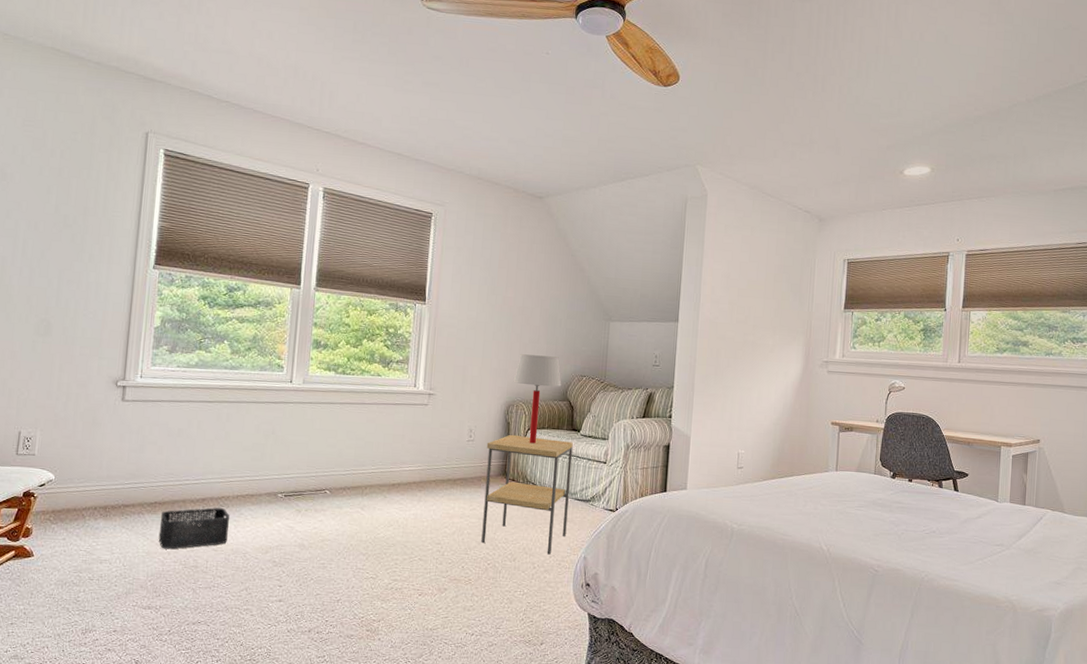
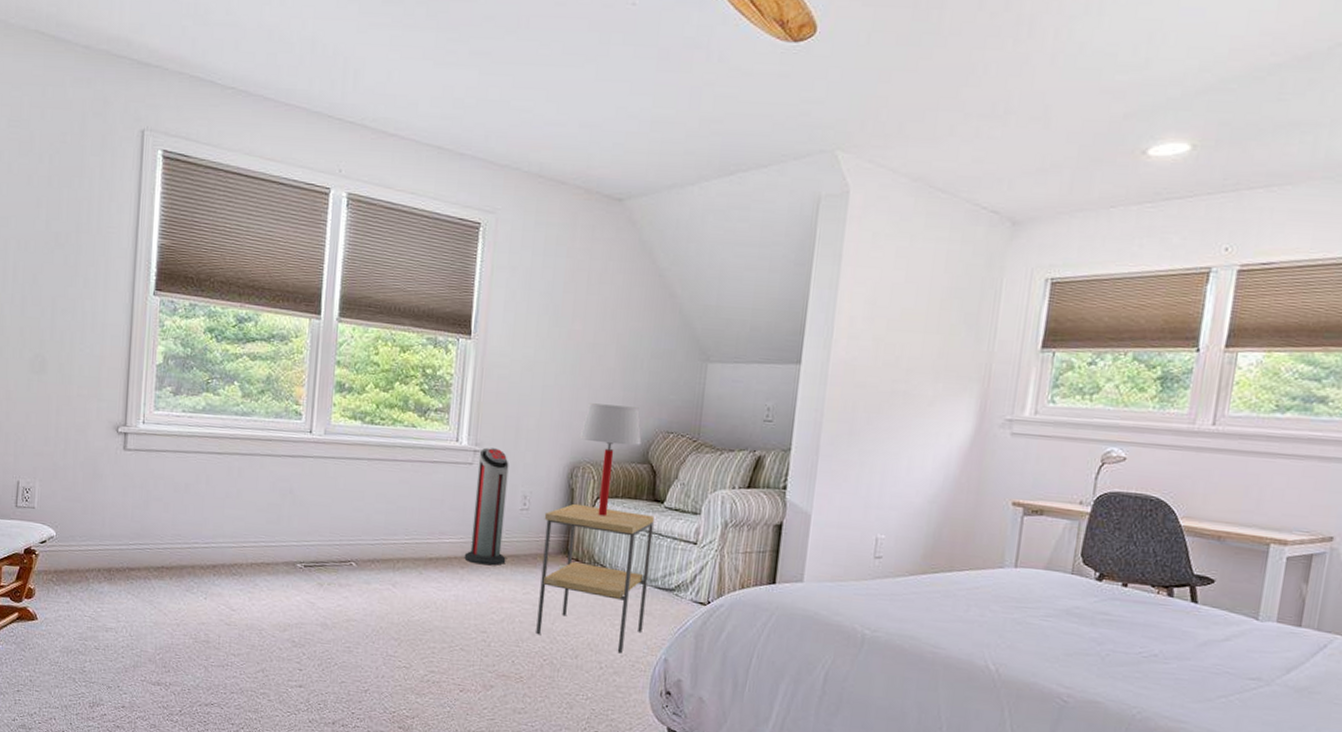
storage bin: present [158,507,230,550] -> none [166,575,244,621]
air purifier: none [421,391,458,488] -> present [464,447,509,566]

